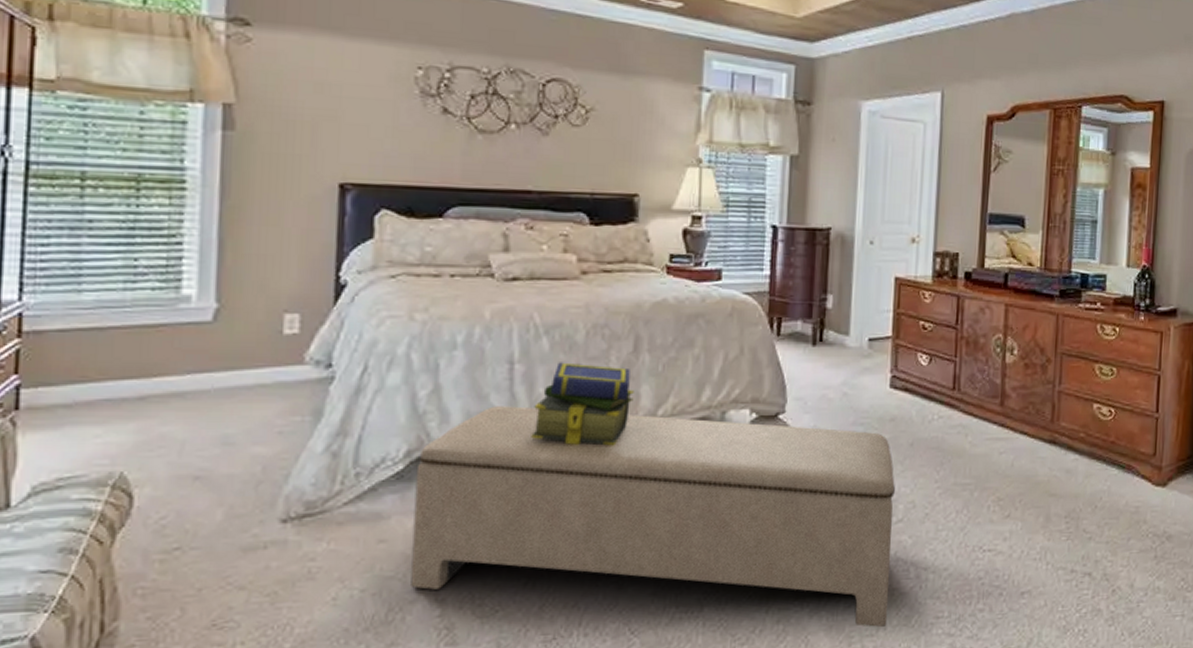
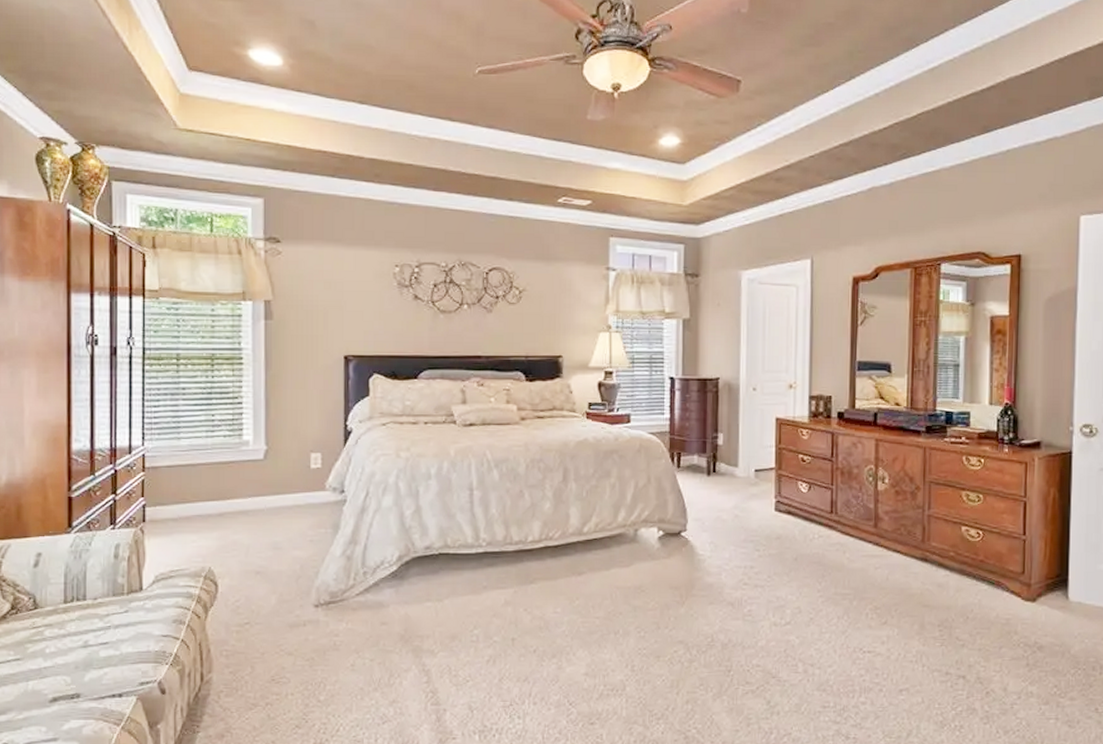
bench: present [411,406,895,628] -> none [405,523,783,713]
stack of books: present [531,362,634,446] -> none [488,489,565,555]

